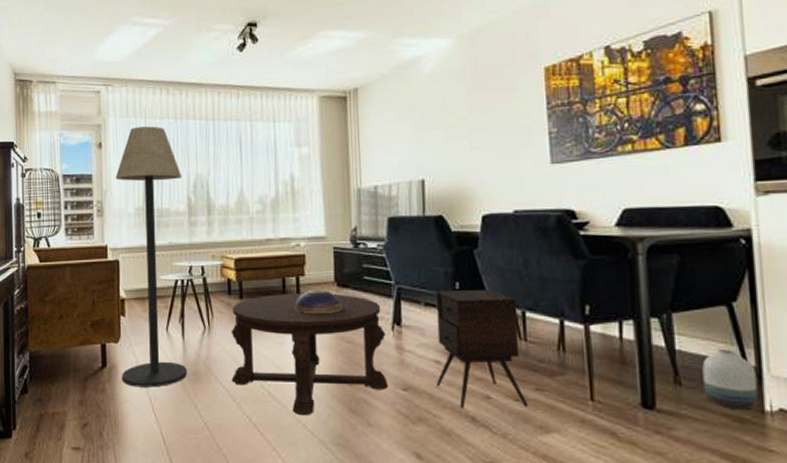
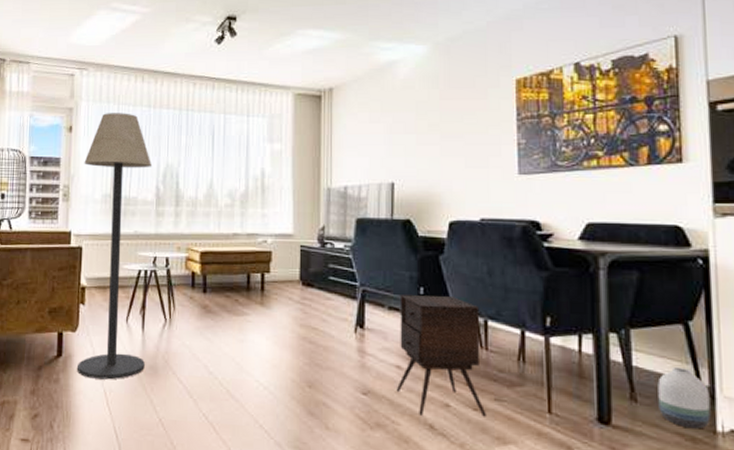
coffee table: present [231,293,388,416] -> none [190,290,349,417]
decorative bowl: present [294,289,342,314] -> none [258,287,306,313]

